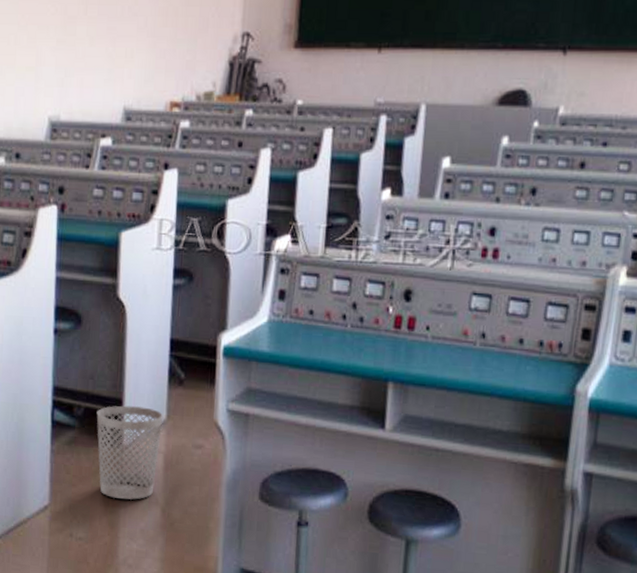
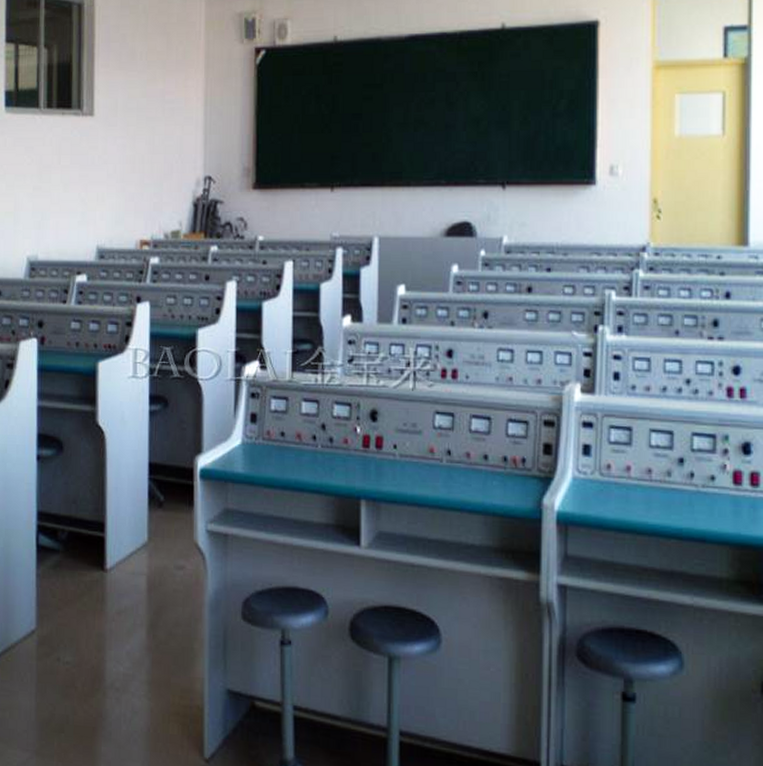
wastebasket: present [96,405,163,500] -> none [80,528,144,622]

